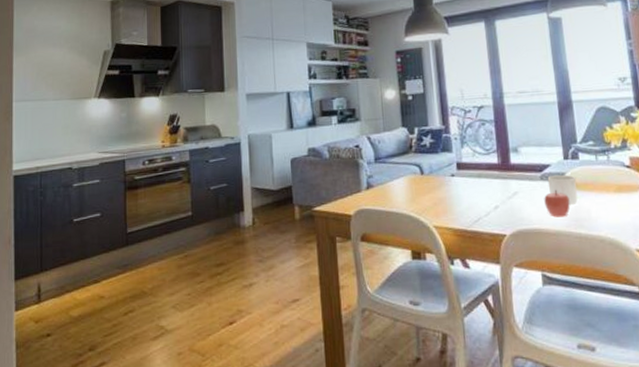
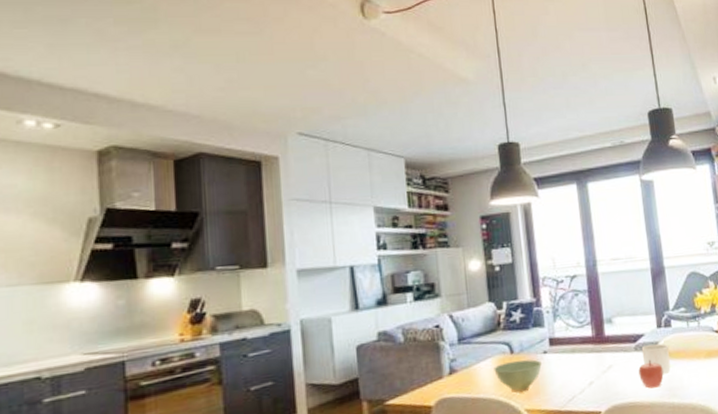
bowl: none [405,180,450,211] -> present [494,359,542,393]

